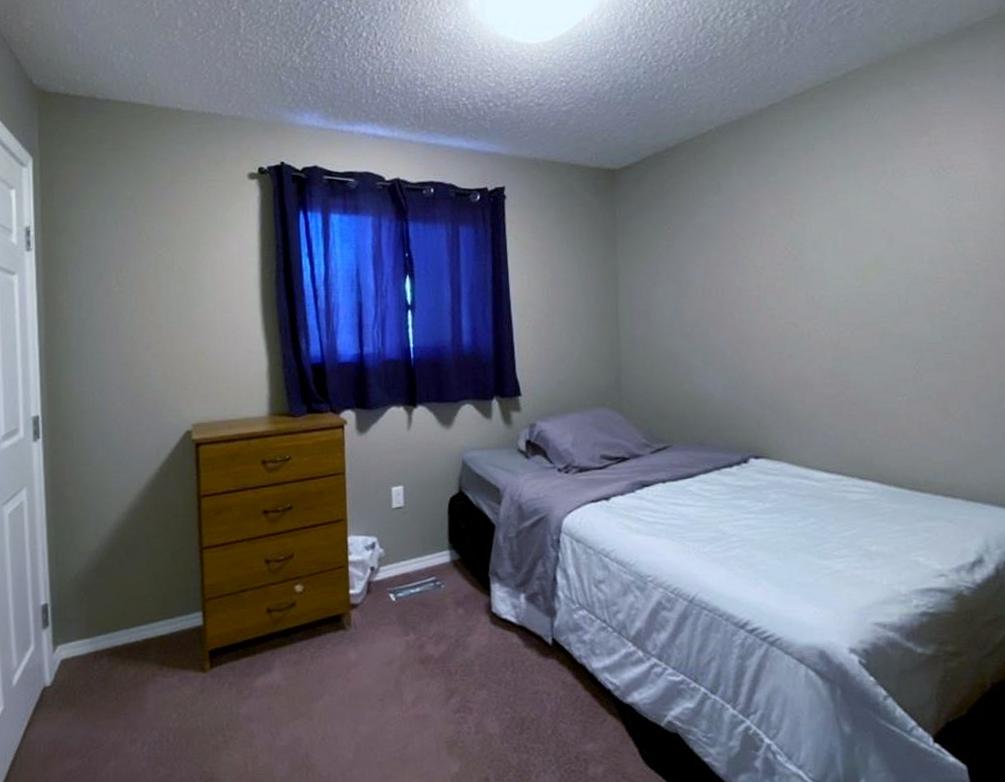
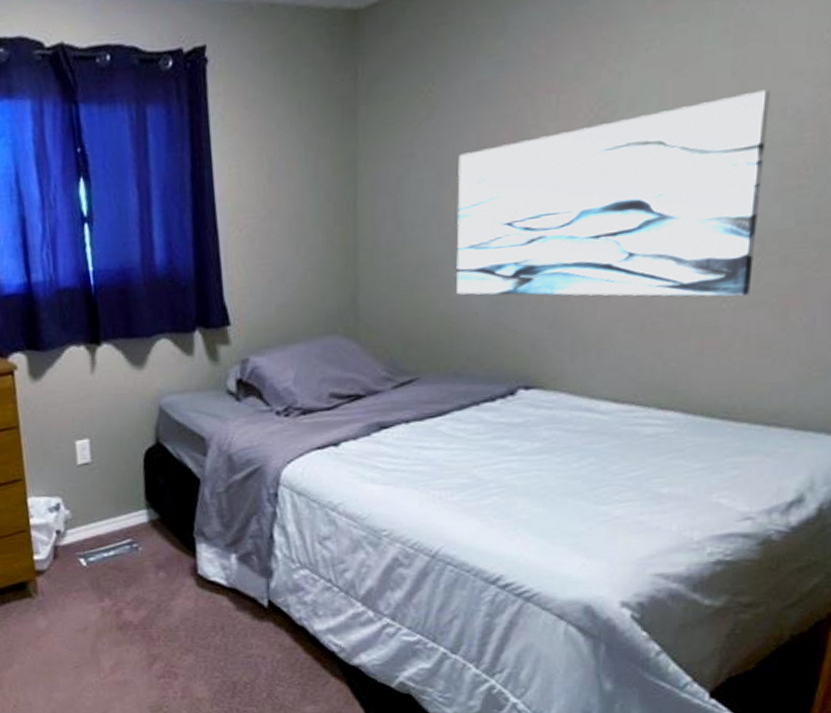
wall art: none [692,242,917,392] -> present [456,89,771,297]

